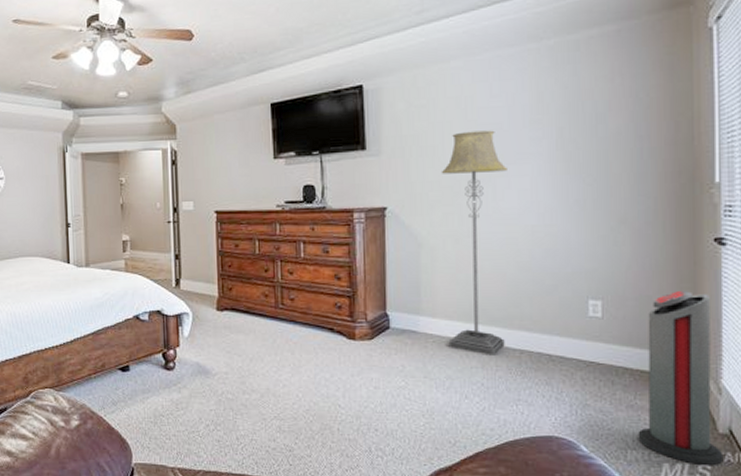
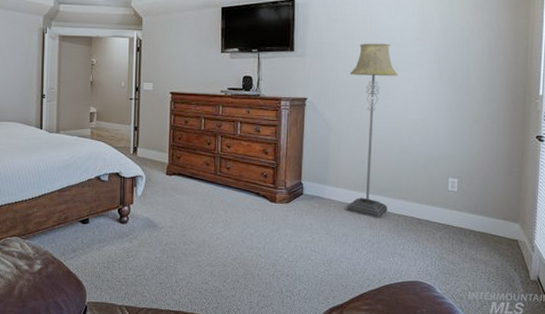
air purifier: present [638,290,724,466] -> none [476,173,533,304]

